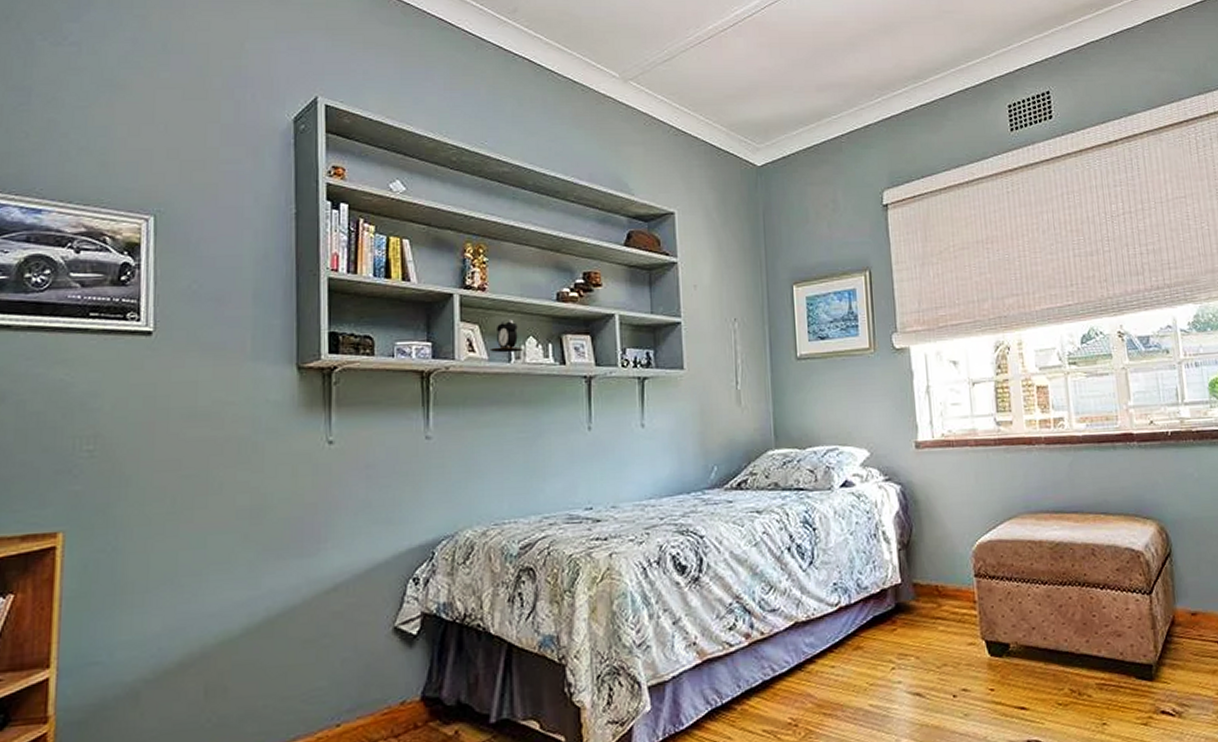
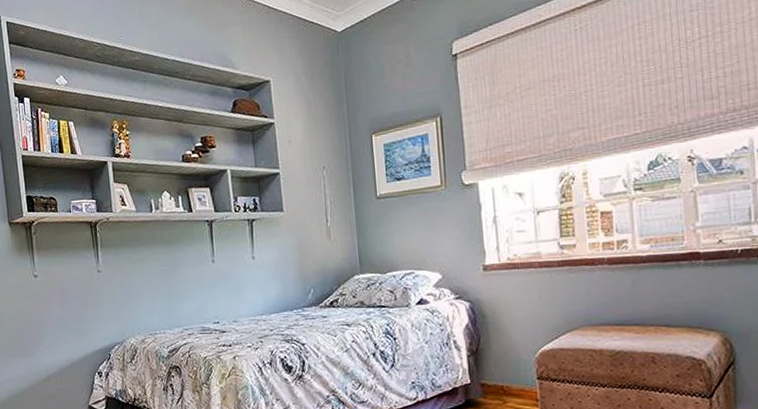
alarm clock: present [489,319,523,353] -> none [136,179,160,206]

